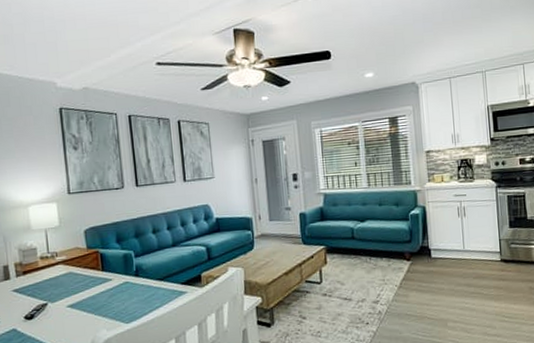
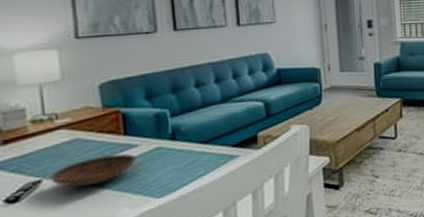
bowl: none [53,285,111,310] -> present [50,153,136,187]

